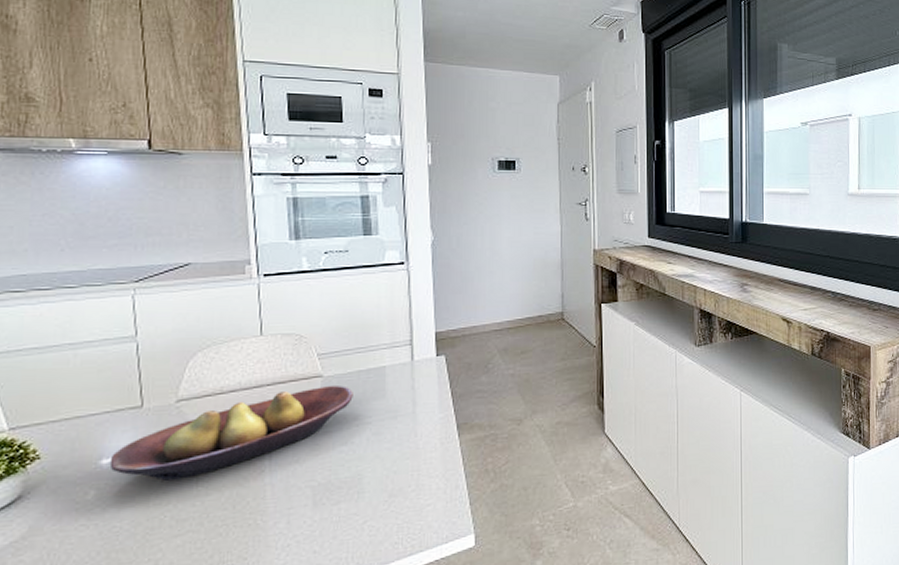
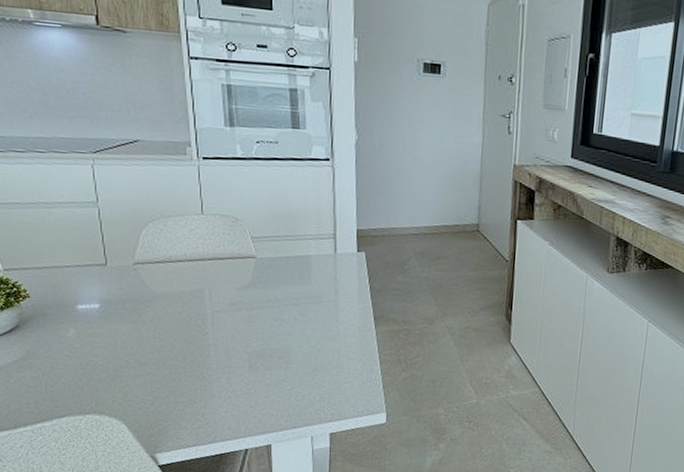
fruit bowl: present [109,386,353,481] -> none [83,267,283,331]

